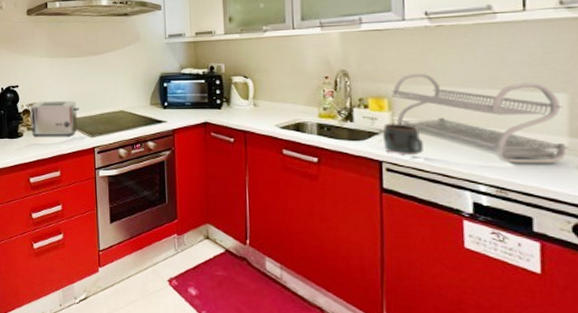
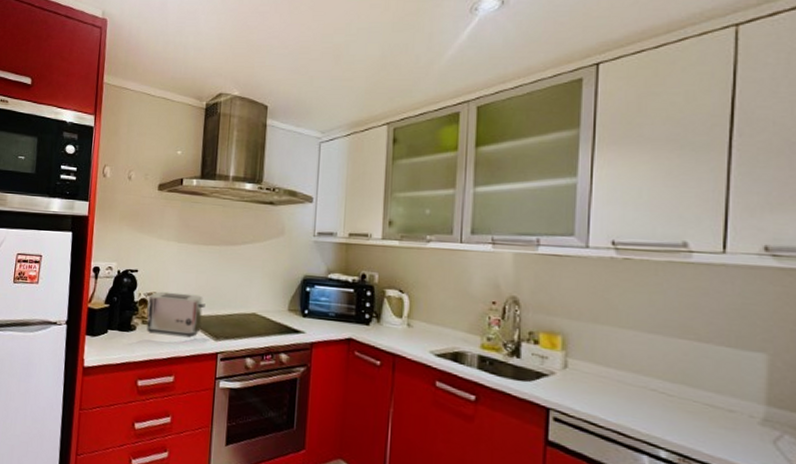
mug: present [382,123,424,156] -> none [552,364,599,406]
dish rack: present [392,74,569,164] -> none [567,310,765,435]

